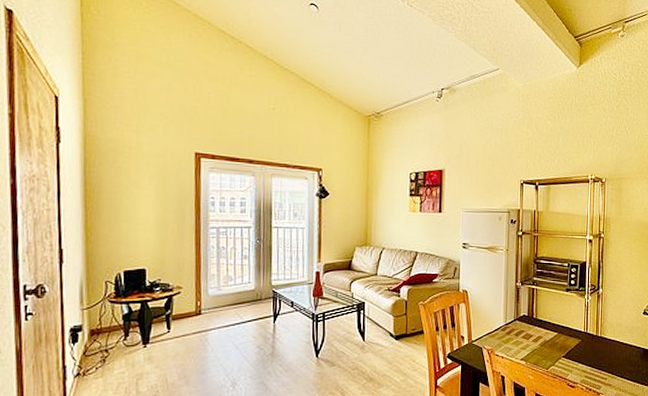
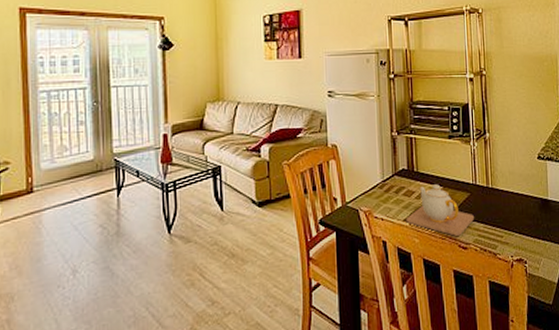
teapot: none [523,330,584,376] -> present [406,184,475,236]

